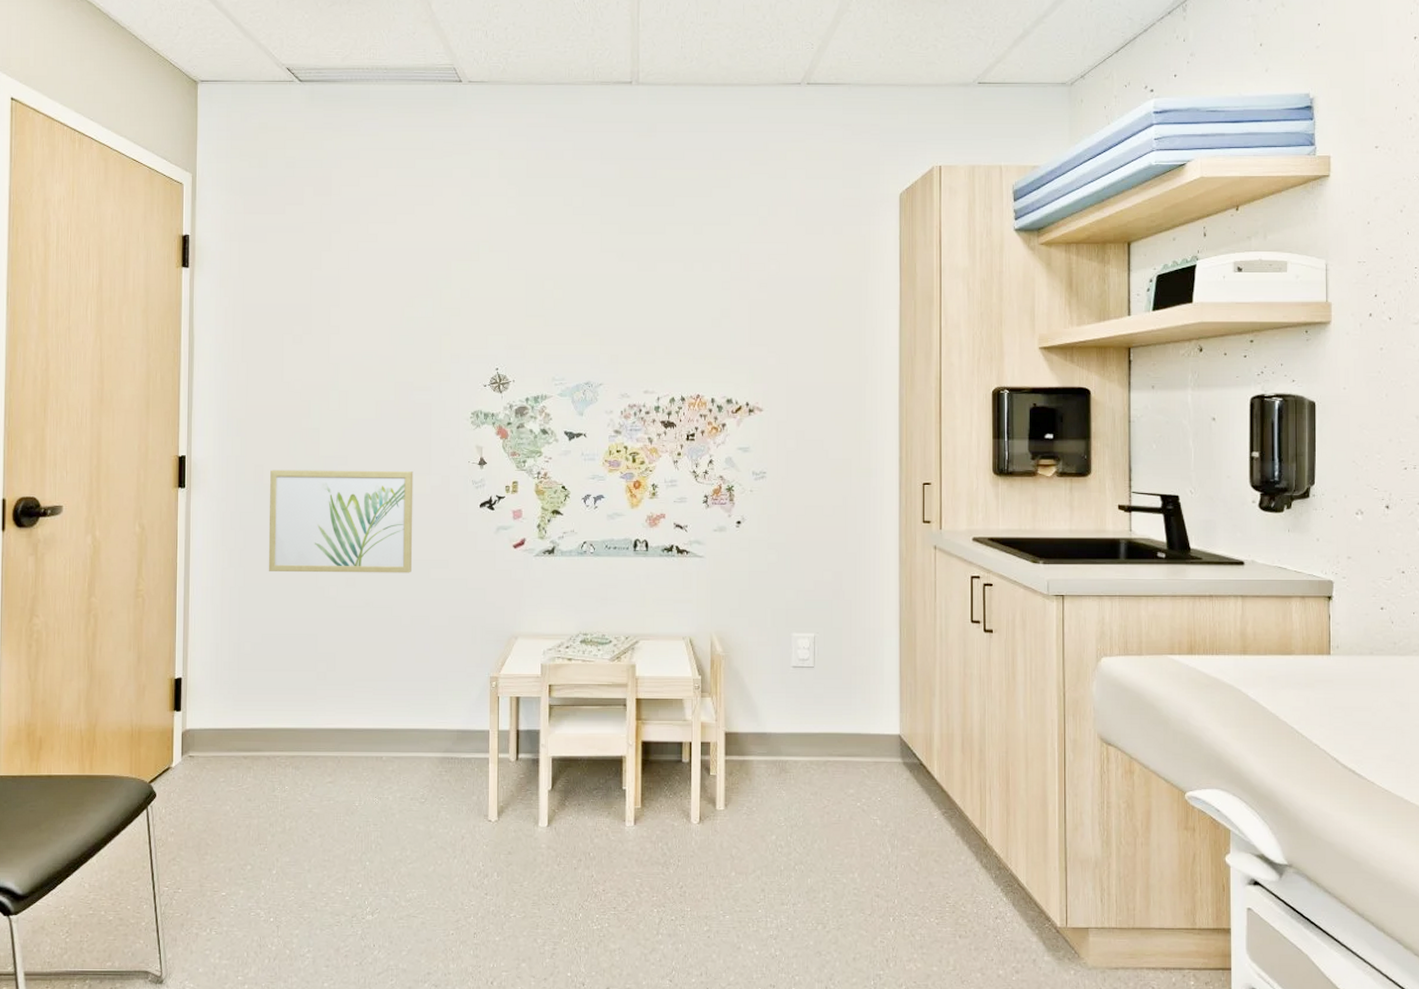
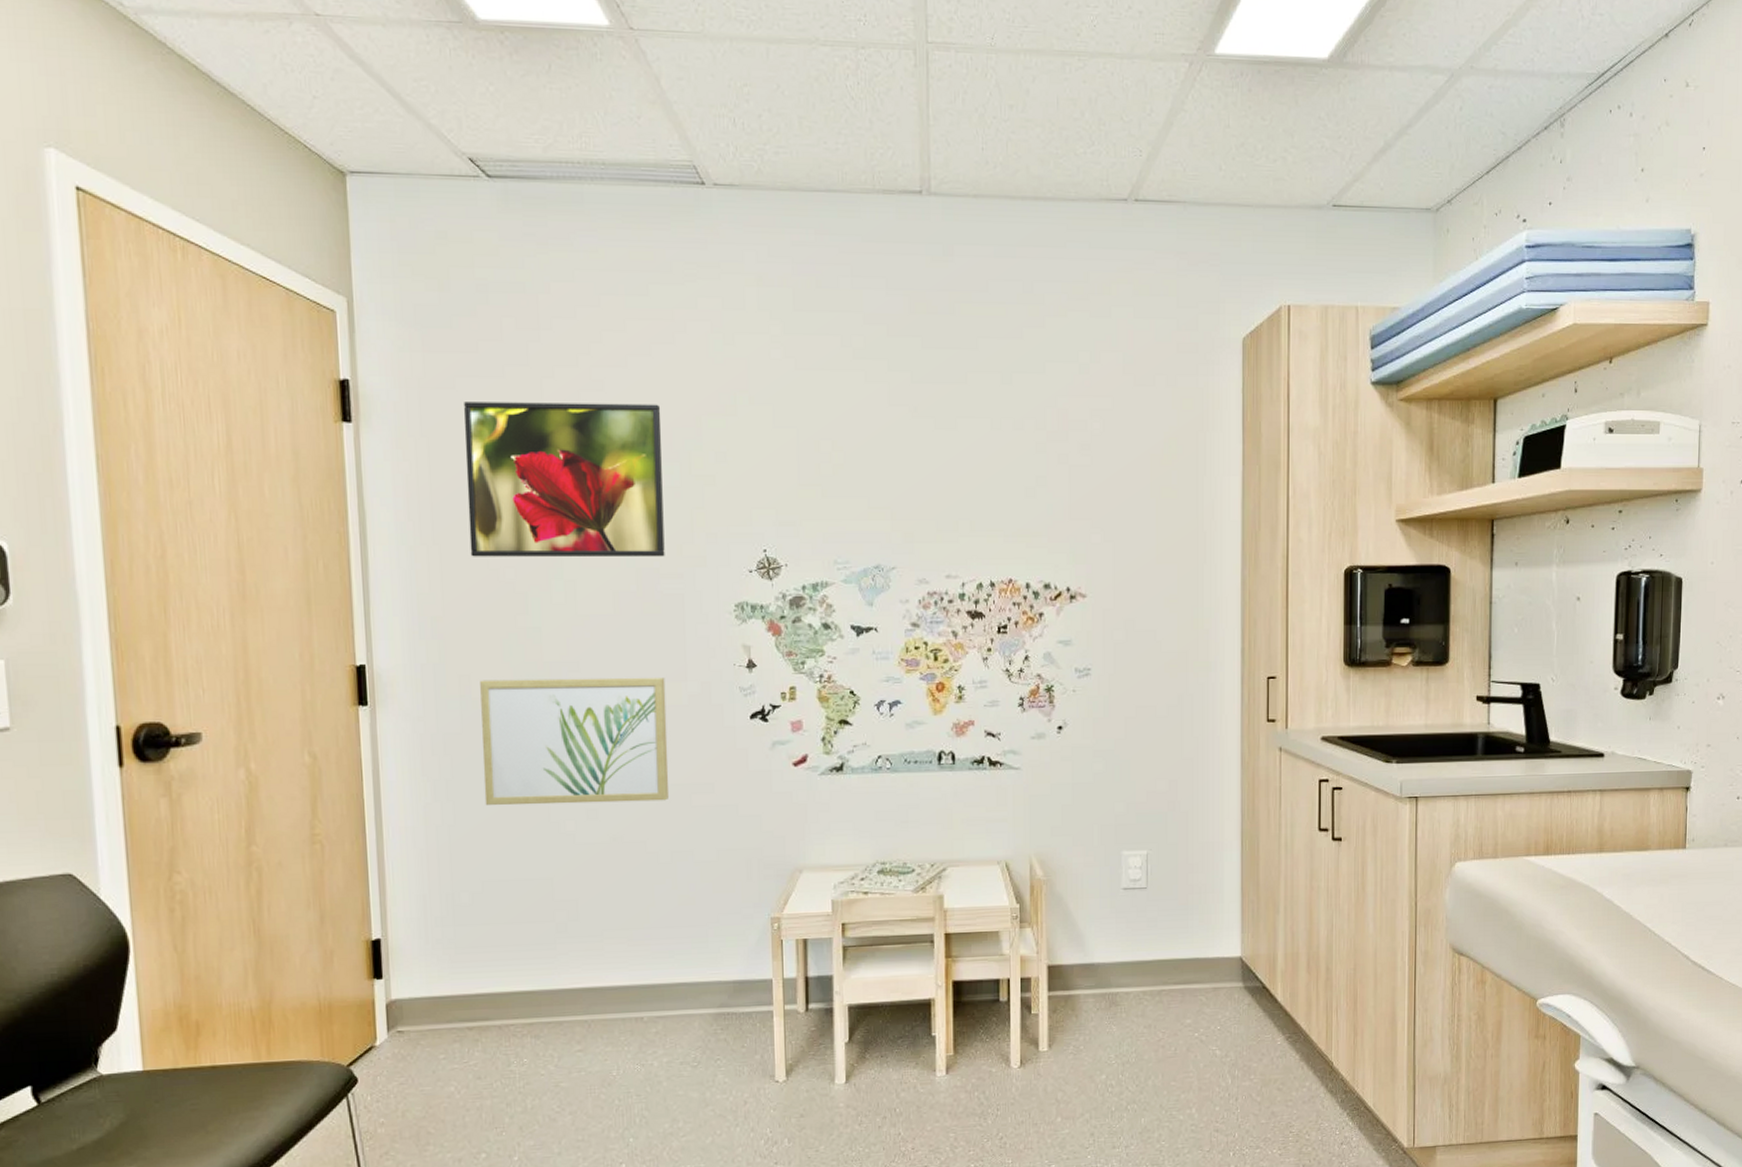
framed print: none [269,251,420,374] -> present [464,402,665,558]

